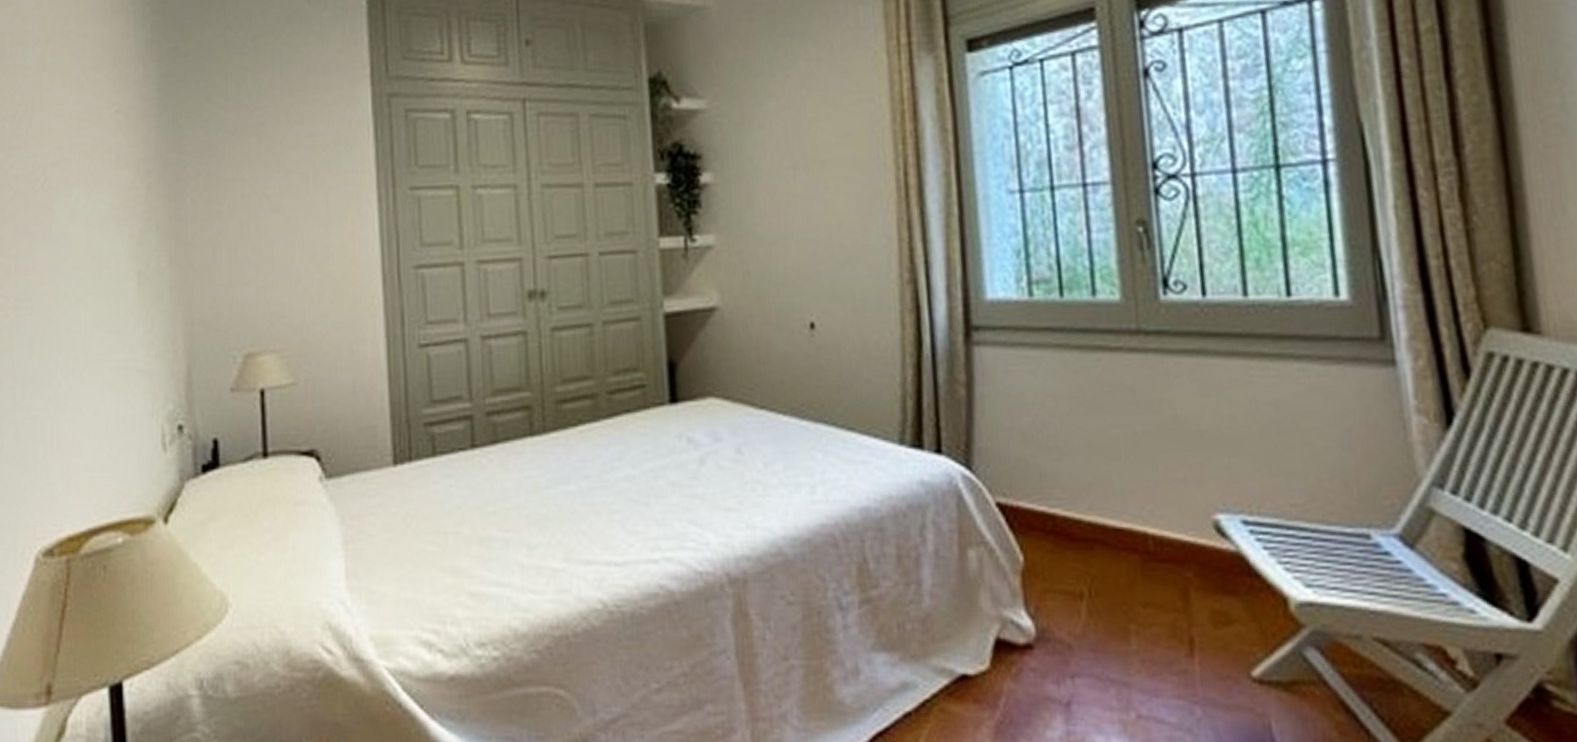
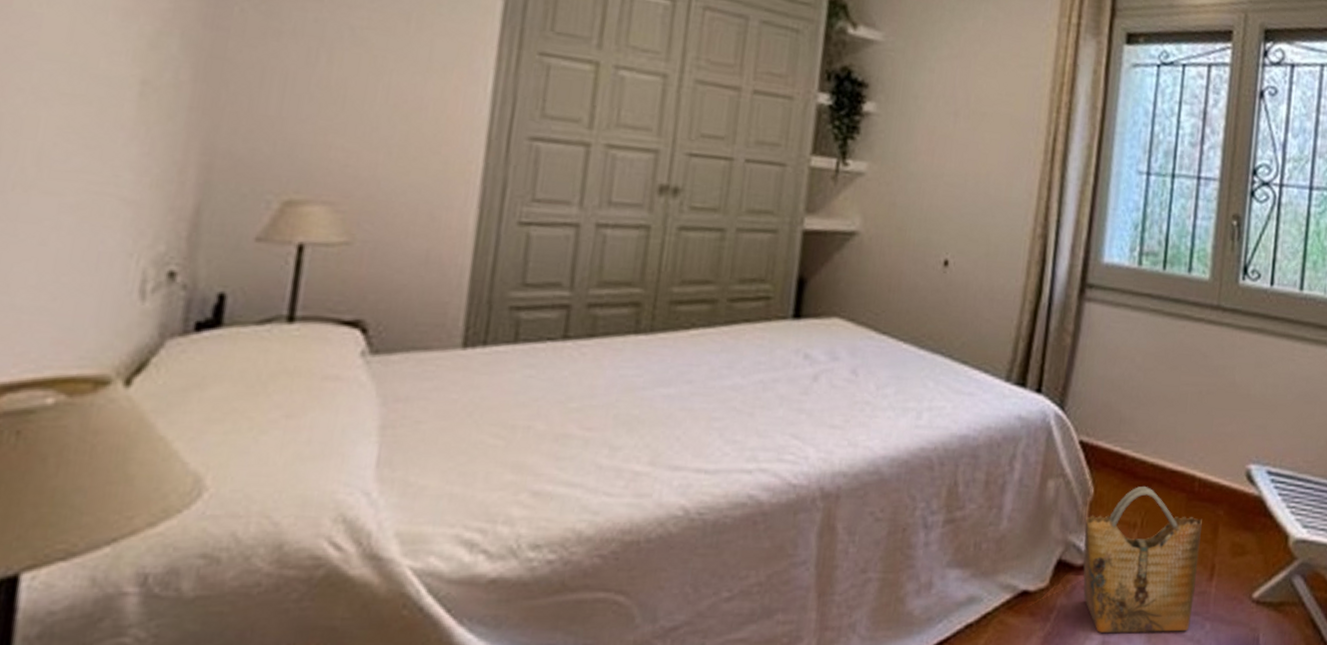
grocery bag: none [1018,550,1175,721] -> present [1083,486,1202,633]

